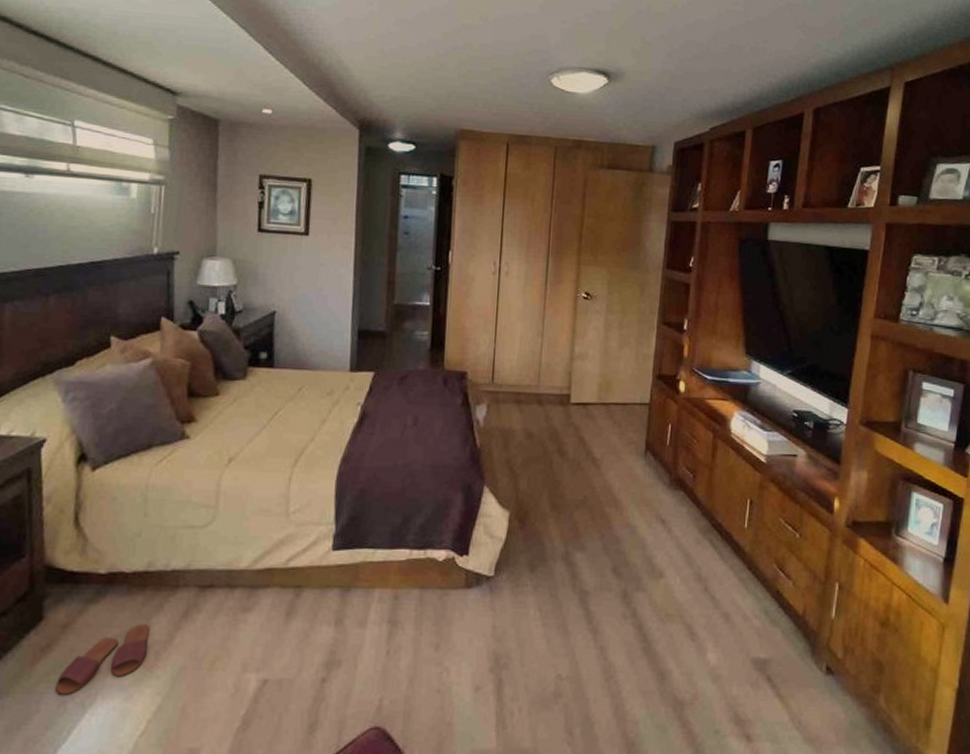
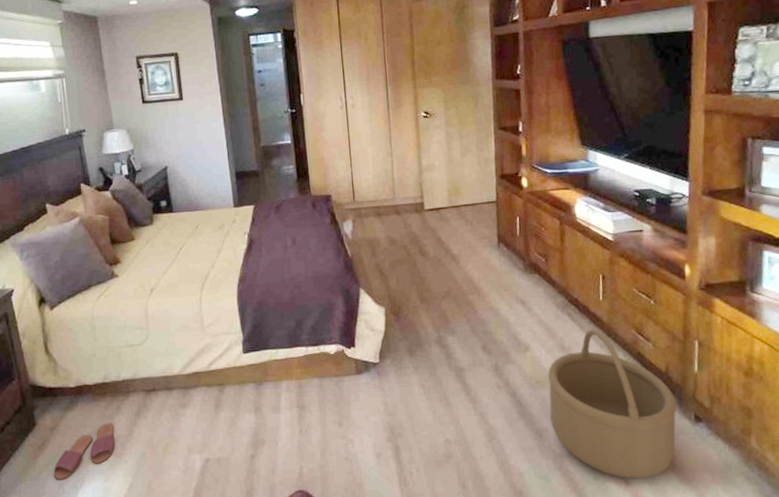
basket: none [676,559,810,735] -> present [548,329,677,479]

